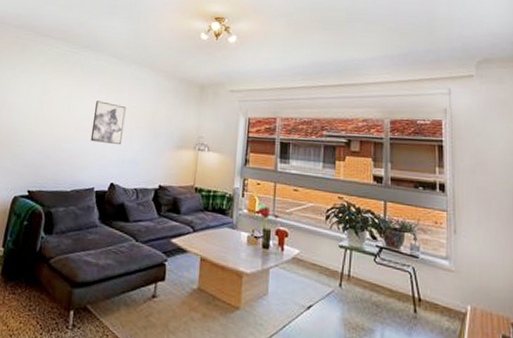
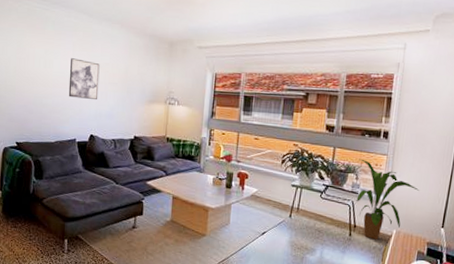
house plant: none [415,215,492,319] -> present [356,158,420,240]

